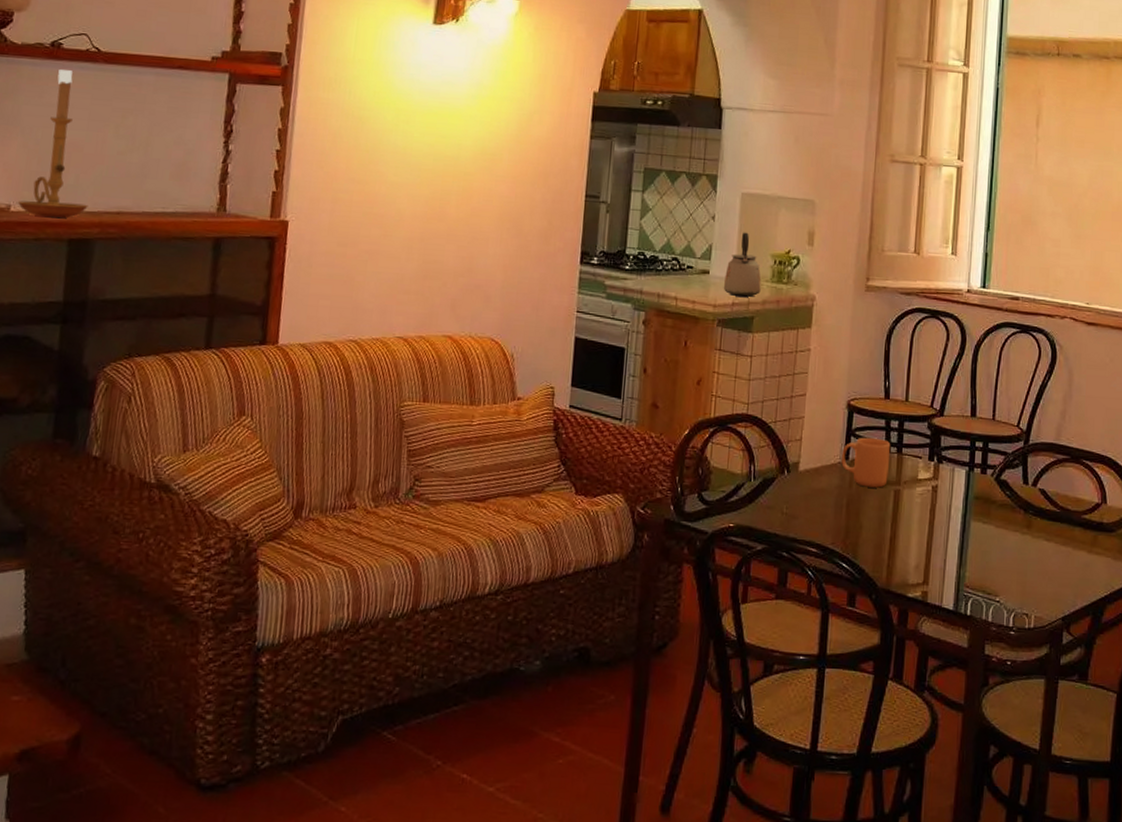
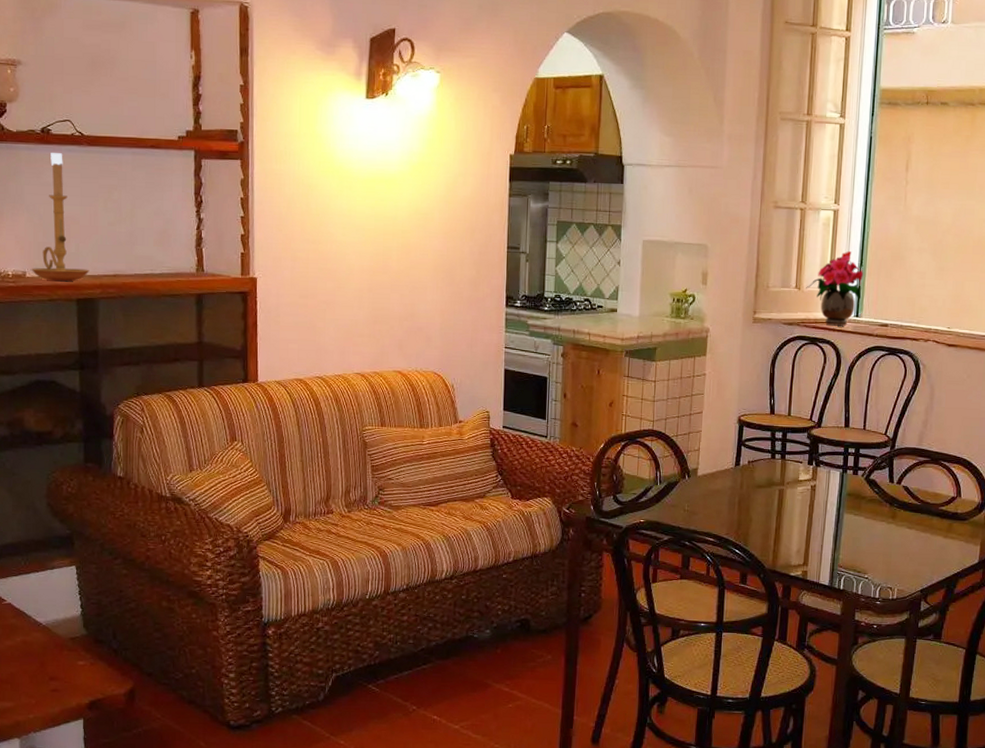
kettle: present [723,232,762,297] -> none [629,274,662,331]
cup: present [841,437,891,488] -> none [734,446,776,488]
potted flower: none [926,212,991,298] -> present [806,250,864,326]

